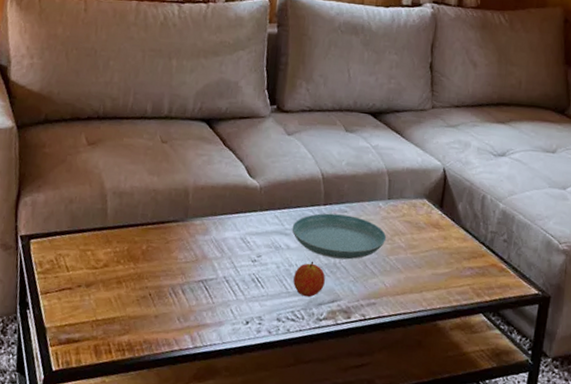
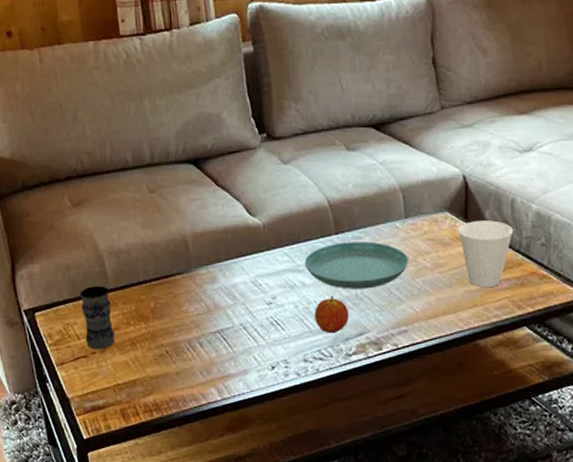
jar: none [74,221,107,284] -> present [80,286,116,350]
cup: none [432,210,482,274] -> present [457,220,514,288]

